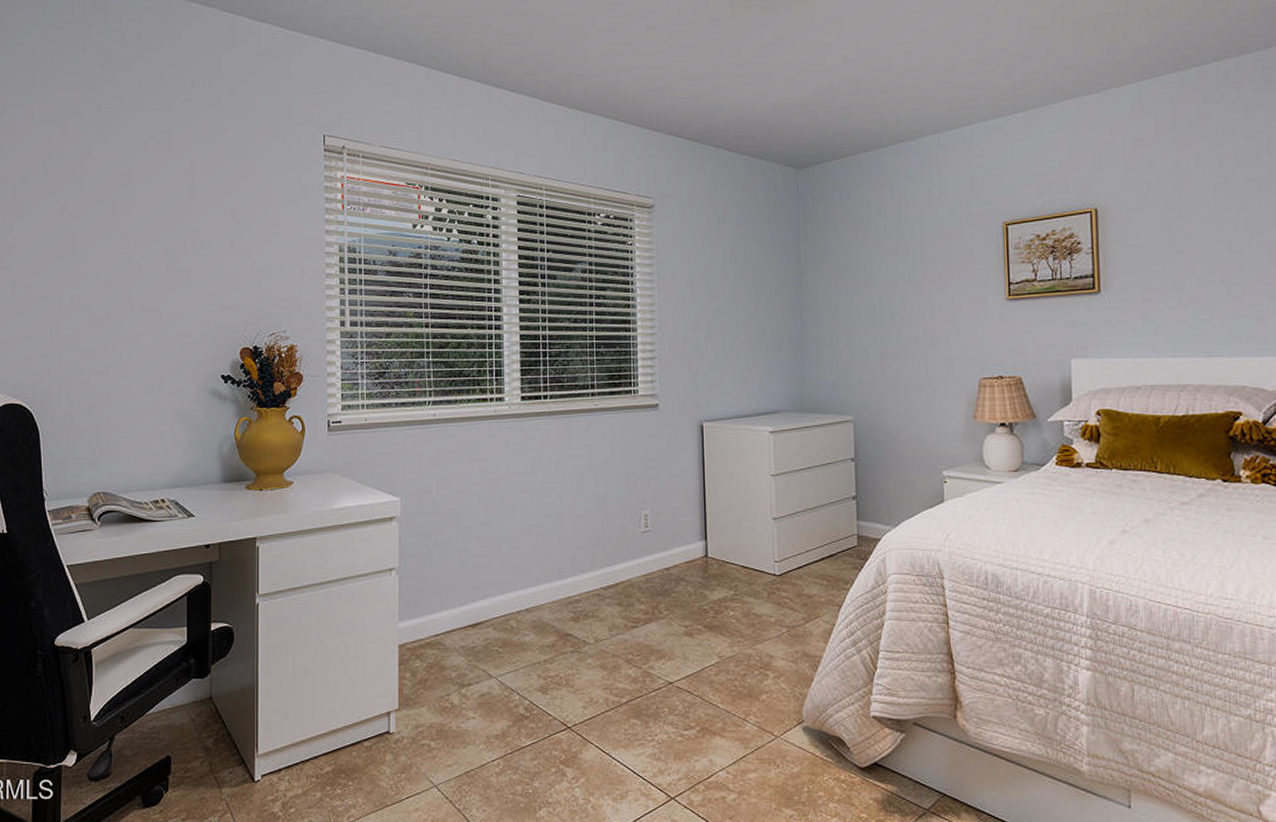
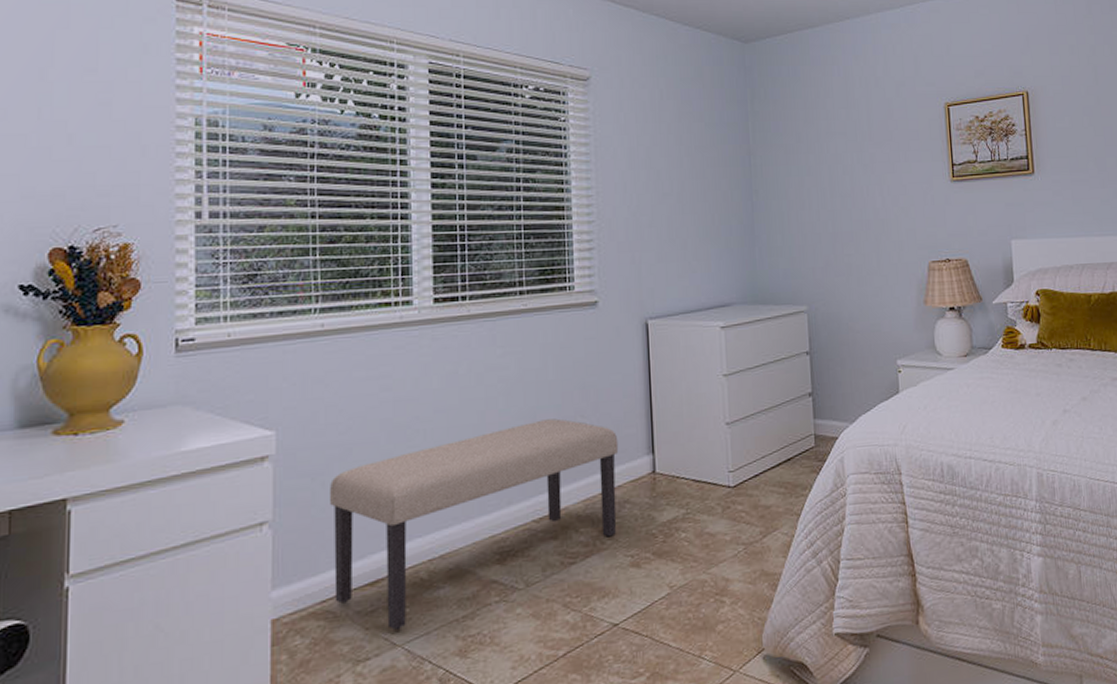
bench: none [440,503,675,665] -> present [329,418,619,631]

